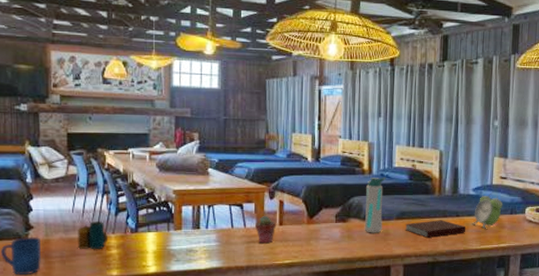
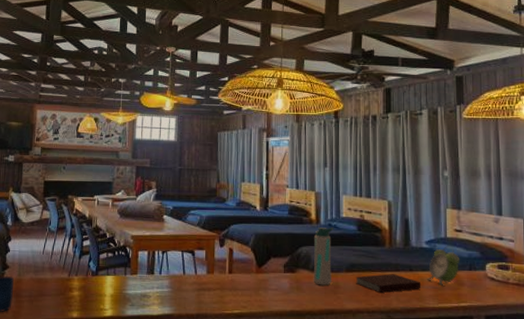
candle: present [78,221,107,250] -> none [45,263,71,291]
potted succulent: present [255,216,276,244] -> none [206,263,225,292]

